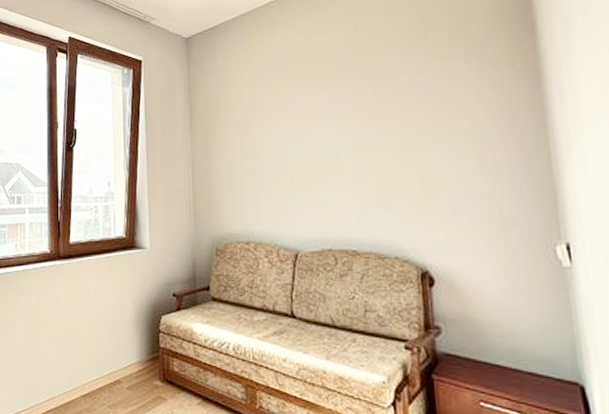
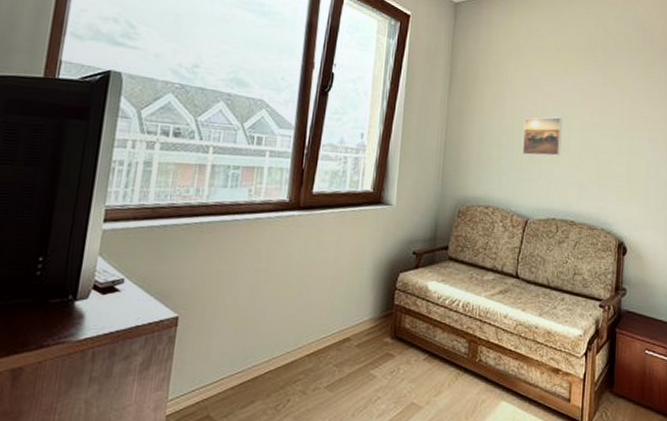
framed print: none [278,136,329,182] -> present [521,117,563,156]

